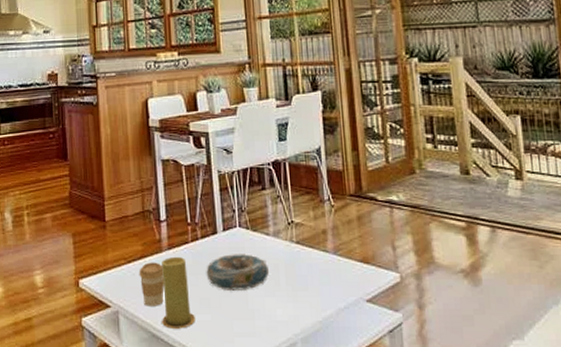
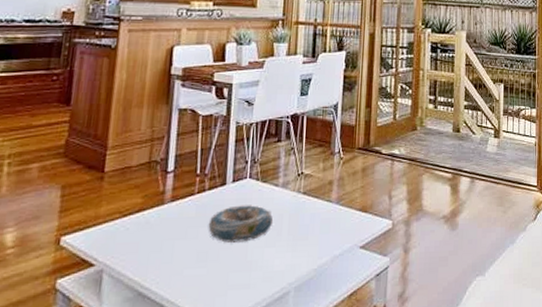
coffee cup: present [139,262,164,306] -> none [133,215,163,263]
candle: present [162,256,195,329] -> none [151,208,190,286]

